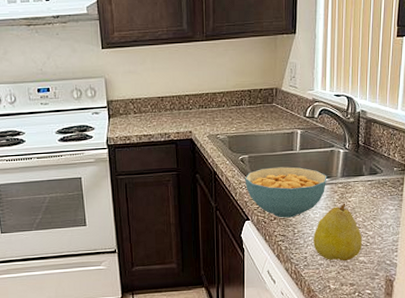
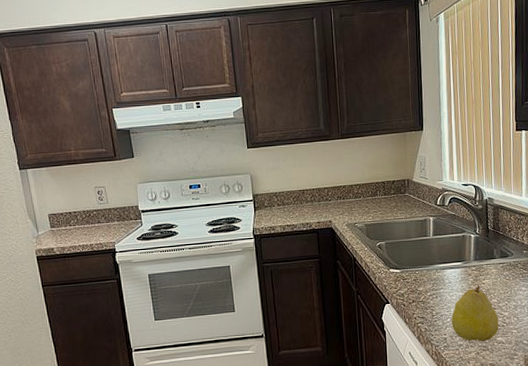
cereal bowl: present [245,167,327,218] -> none [383,252,461,301]

